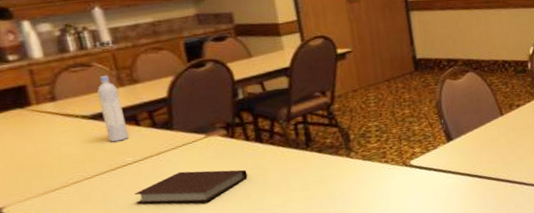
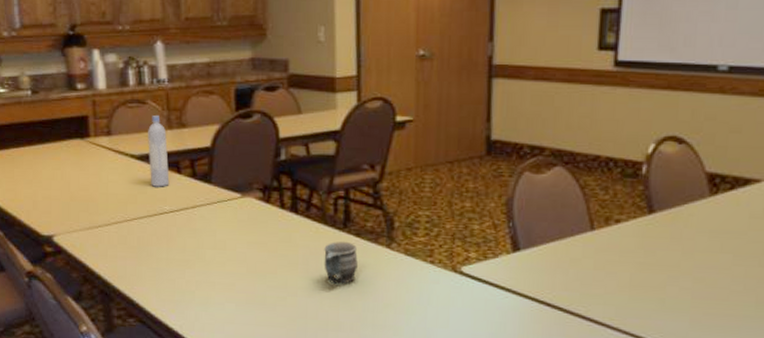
notebook: present [134,169,248,204] -> none [166,230,277,268]
mug: none [292,158,324,196] -> present [324,241,358,284]

